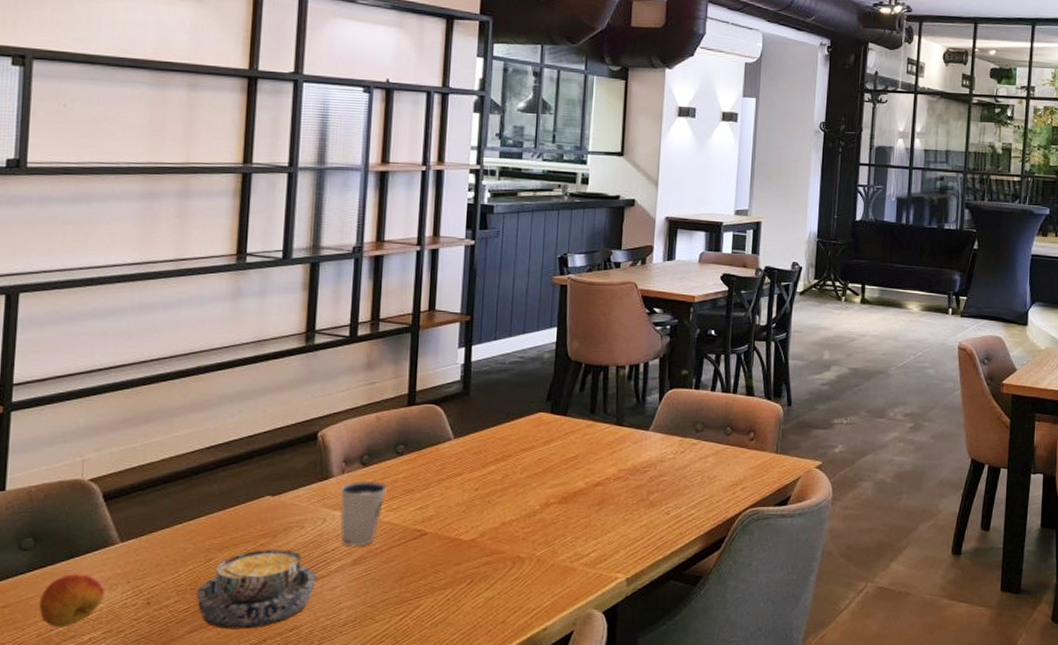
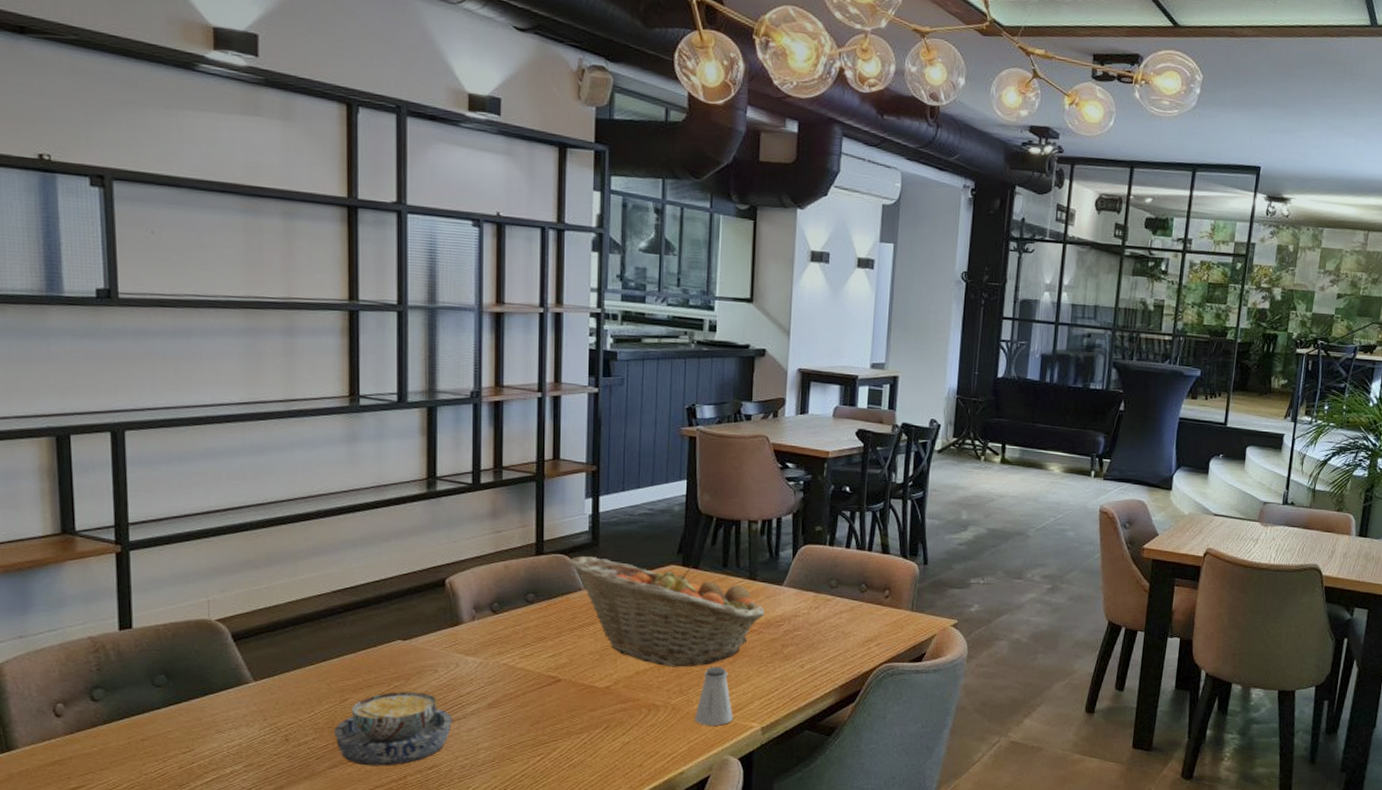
fruit: present [39,574,105,628] -> none [178,710,242,761]
dixie cup: present [340,480,387,547] -> none [472,627,518,691]
fruit basket: none [440,406,631,517] -> present [570,556,765,667]
saltshaker: none [559,516,598,578] -> present [695,667,733,726]

